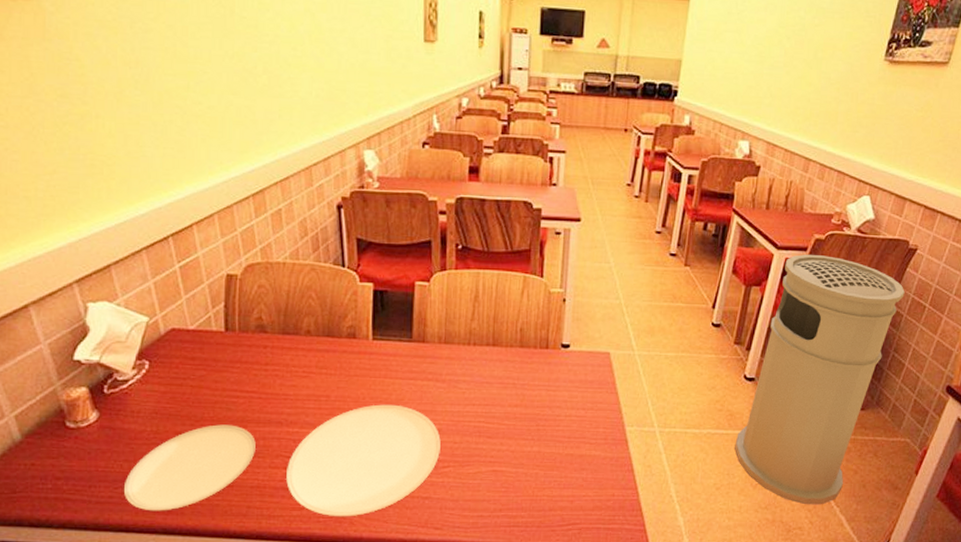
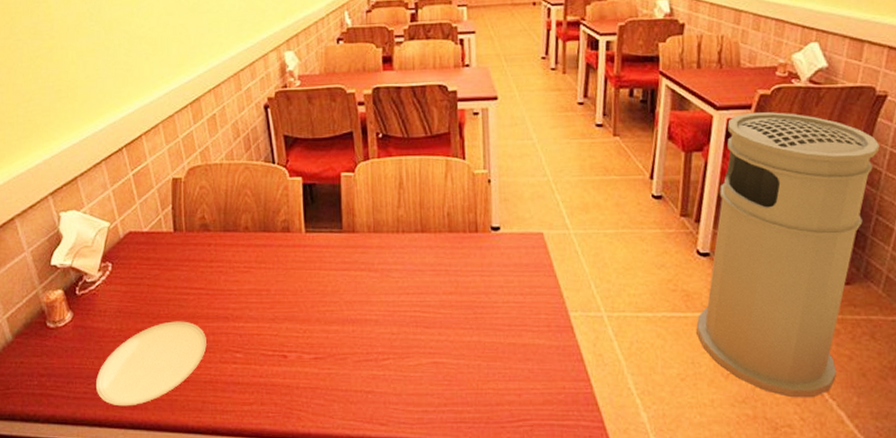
plate: present [286,404,441,517] -> none [235,296,379,412]

